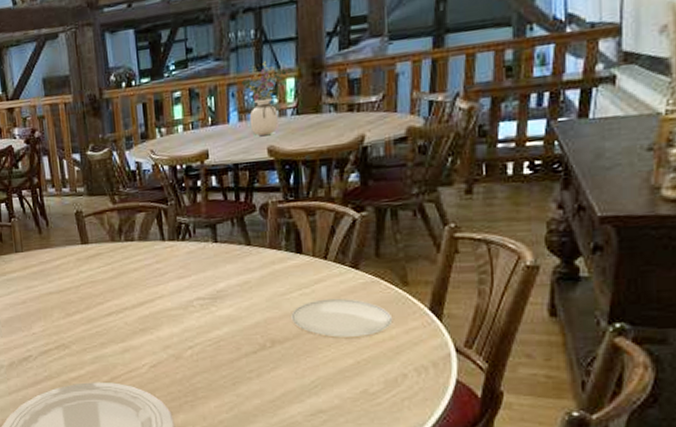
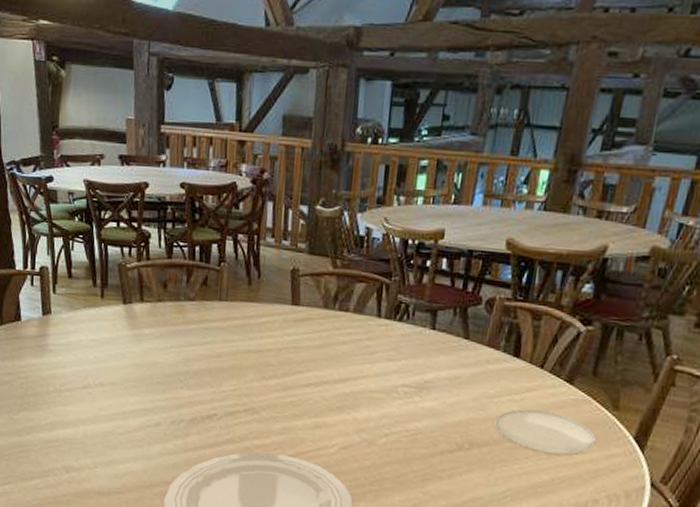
bouquet: present [240,61,292,137] -> none [492,146,549,227]

